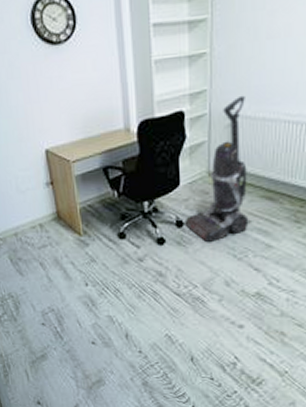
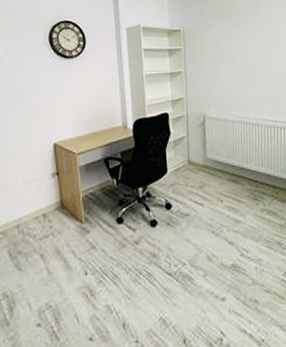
vacuum cleaner: present [184,95,249,242] -> none [172,102,222,221]

